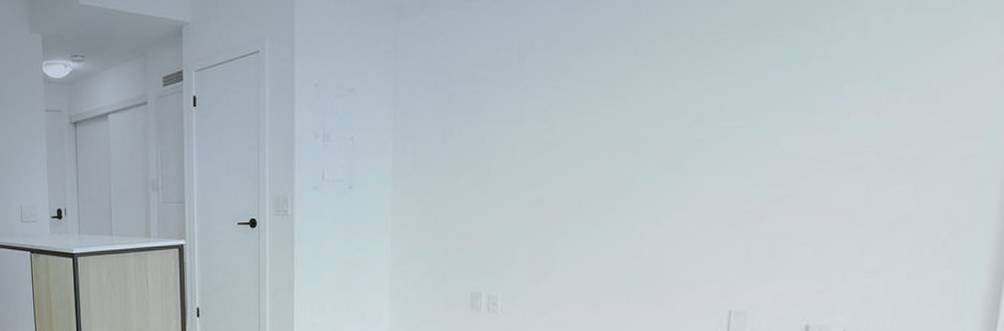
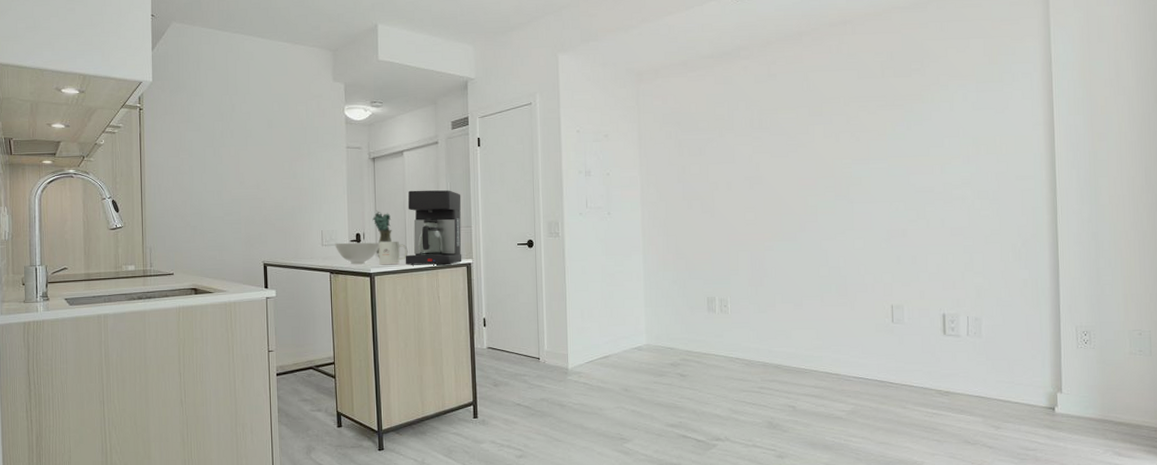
bowl: none [35,219,83,244] -> present [334,242,380,265]
vase: none [74,182,96,238] -> present [372,210,392,259]
mug: none [81,218,113,245] -> present [379,241,408,265]
coffee maker: none [110,159,174,247] -> present [405,190,462,265]

